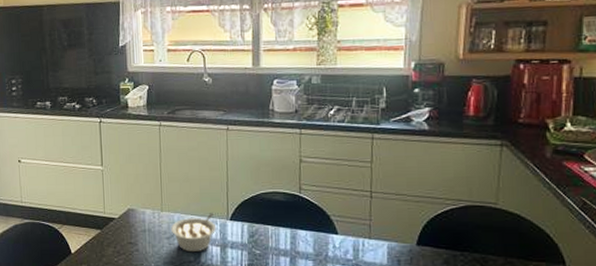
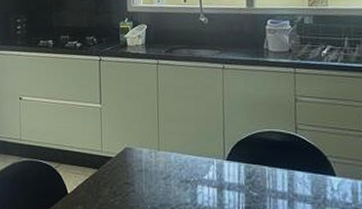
legume: present [171,213,217,253] -> none [168,153,214,194]

